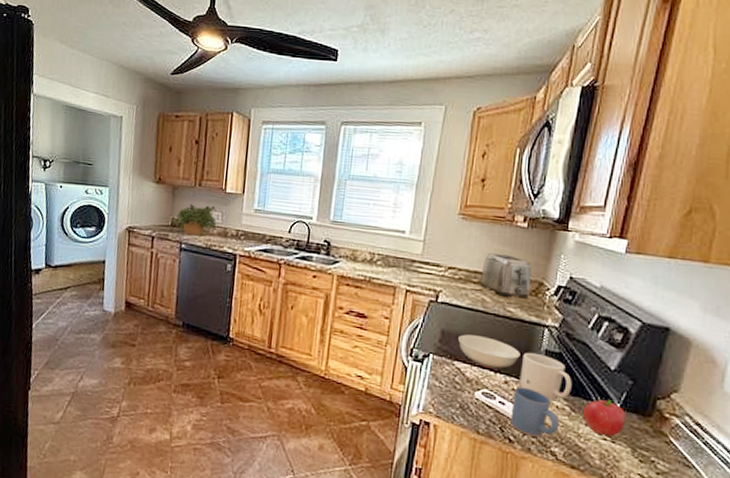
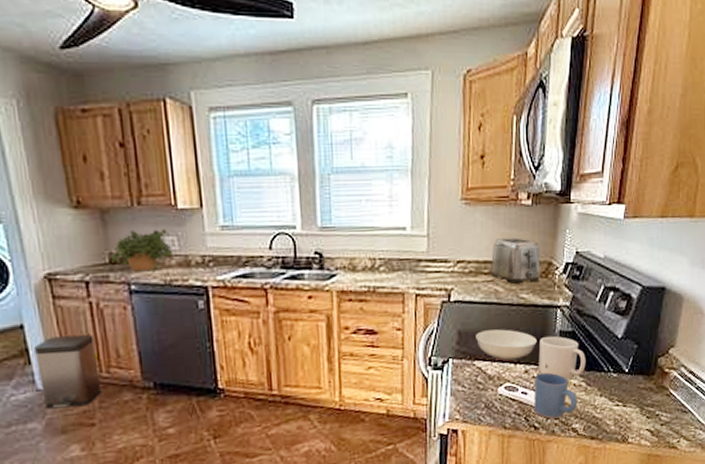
pedal bin: none [105,273,149,330] -> present [34,335,101,409]
fruit: present [582,399,627,437] -> none [596,367,634,402]

